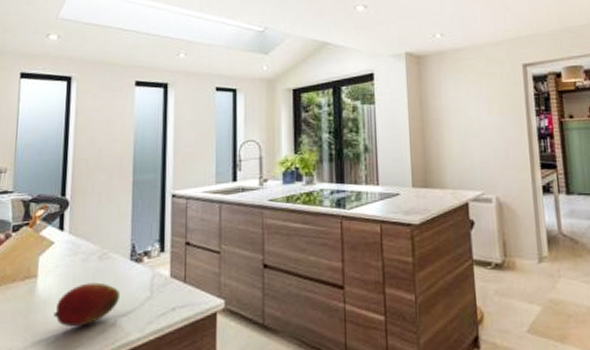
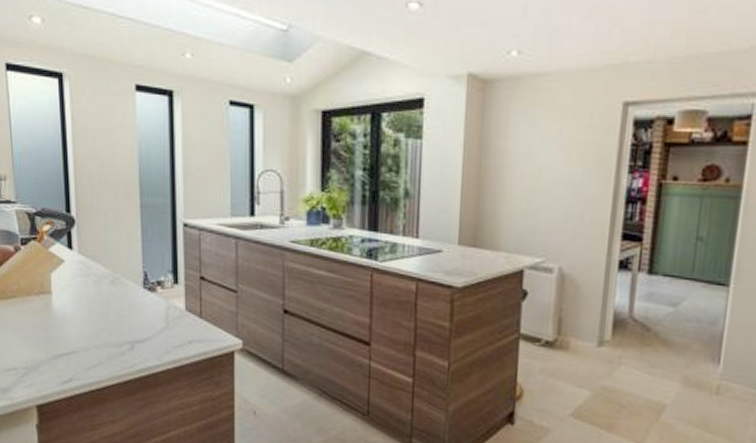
fruit: present [53,282,121,327] -> none [72,305,136,347]

